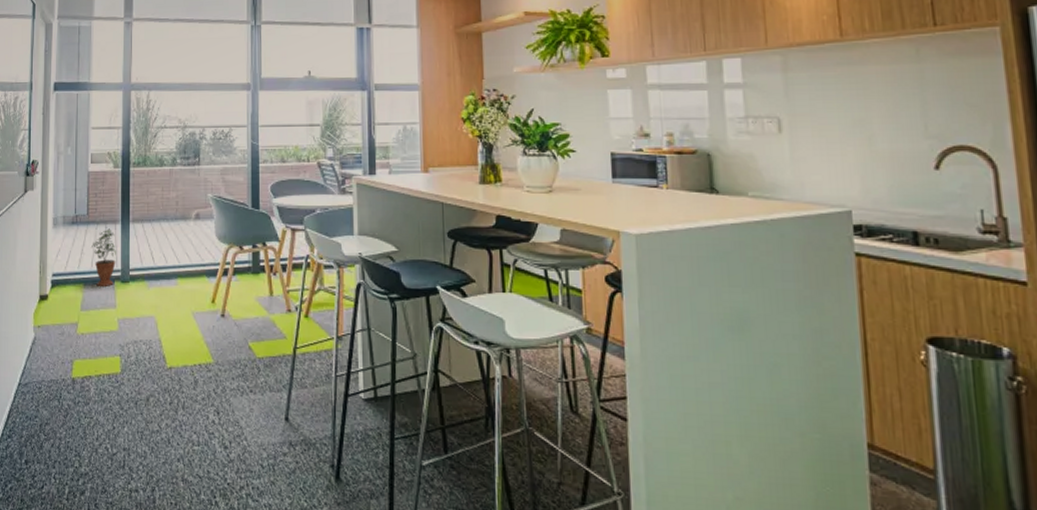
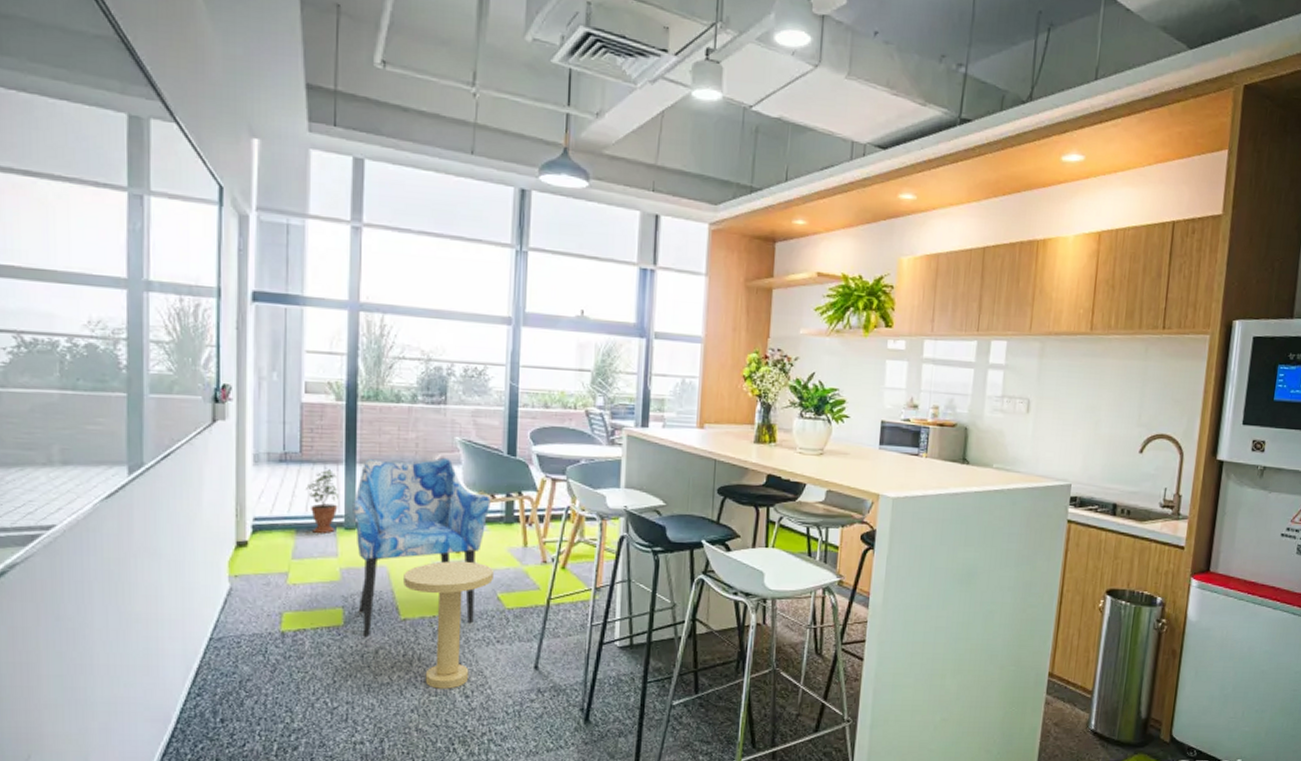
armchair: none [126,213,239,385] -> present [351,457,491,638]
side table: none [169,310,244,439] -> present [404,561,493,689]

